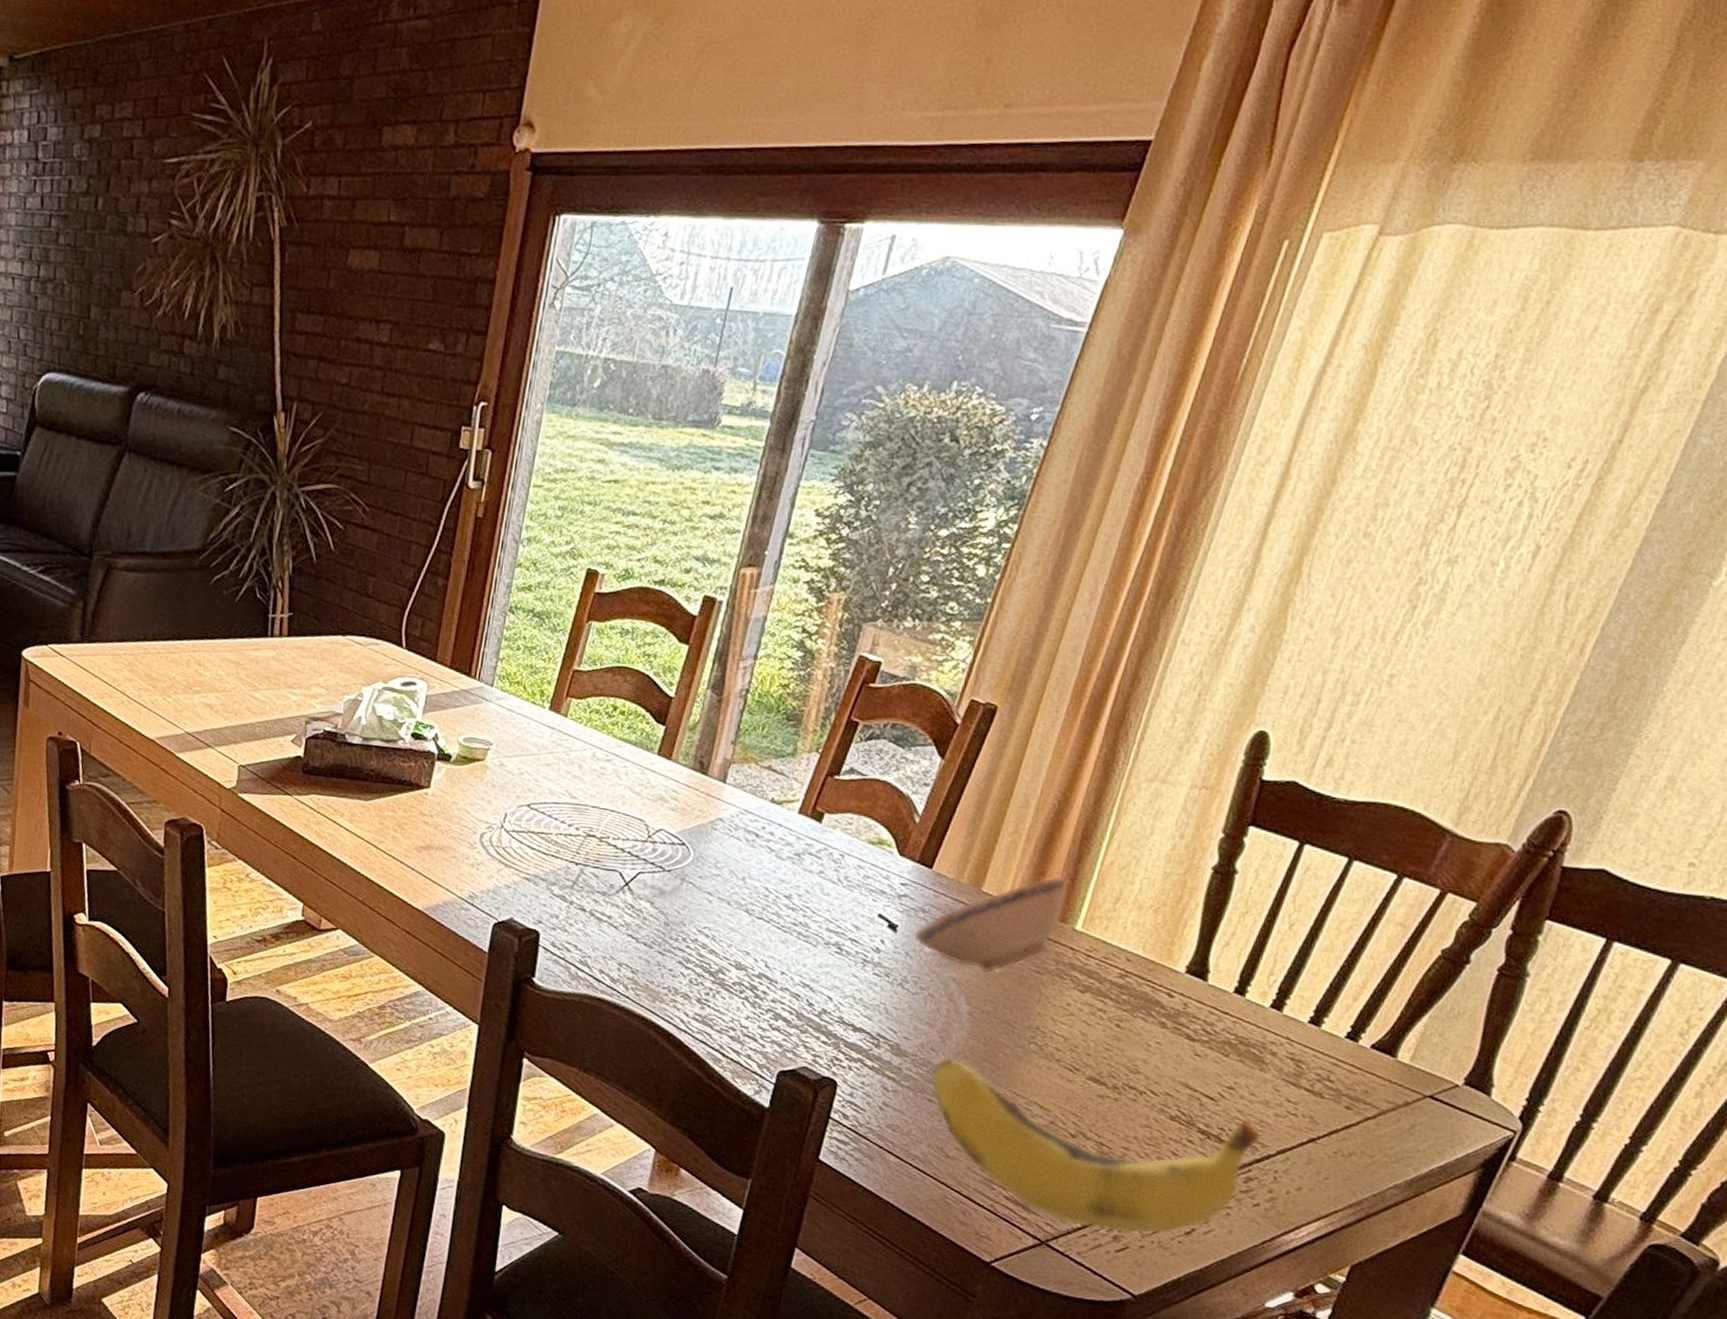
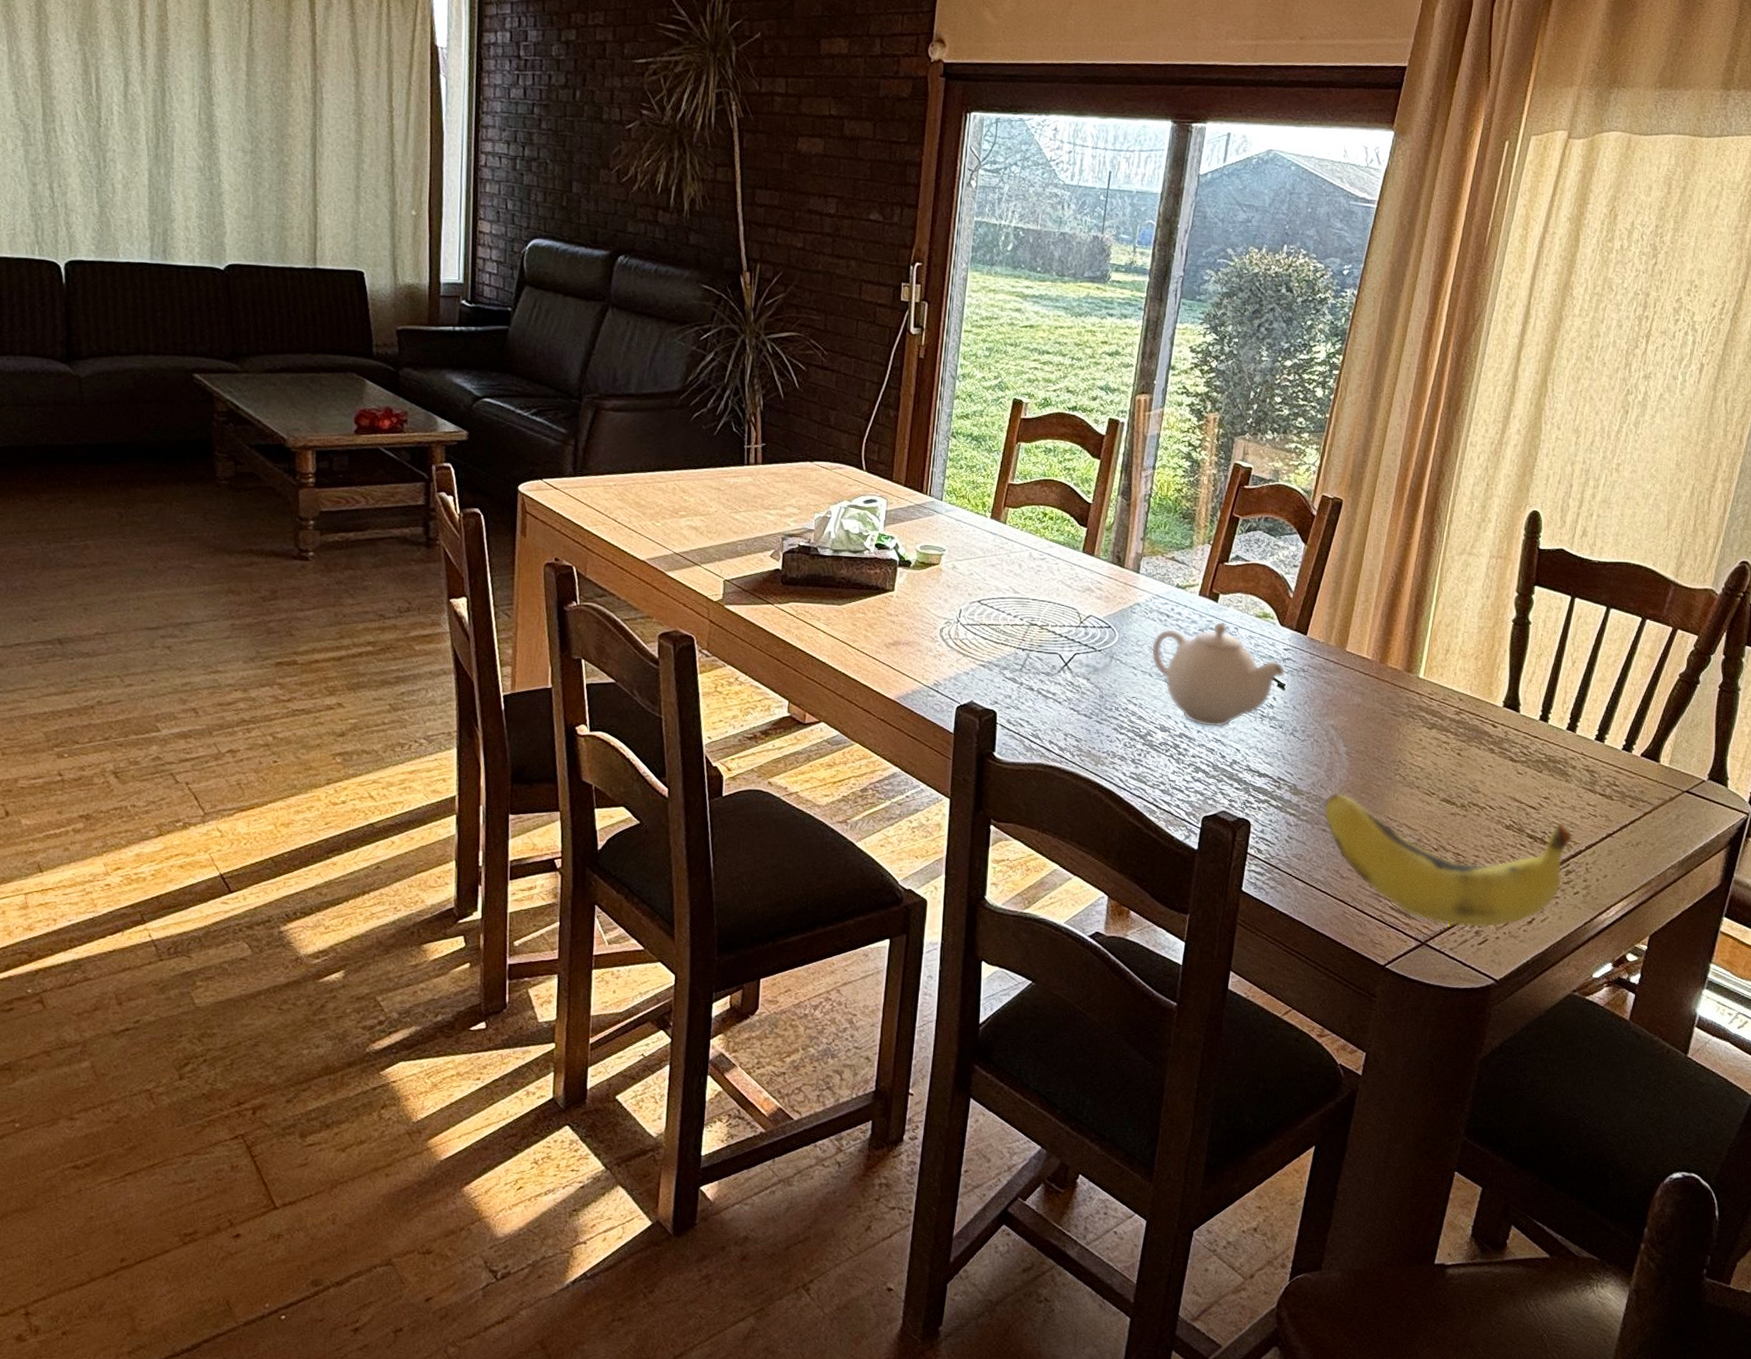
teapot: none [731,845,900,971] -> present [1151,621,1285,728]
bowl: present [913,875,1067,974] -> none [1297,634,1410,719]

